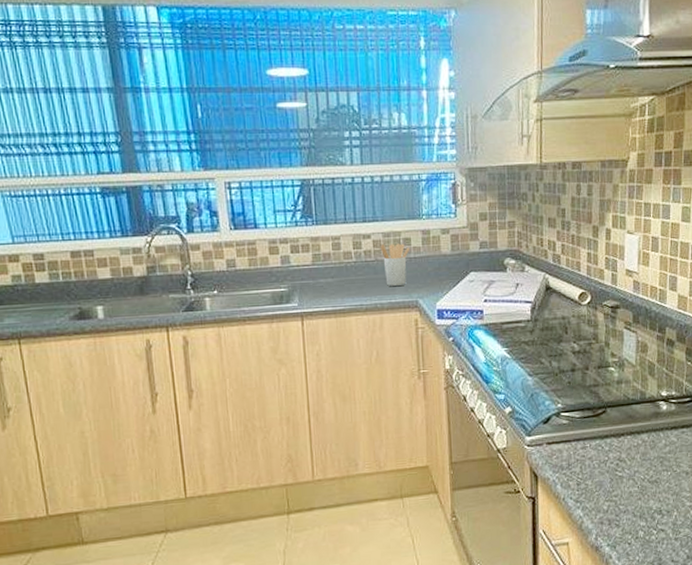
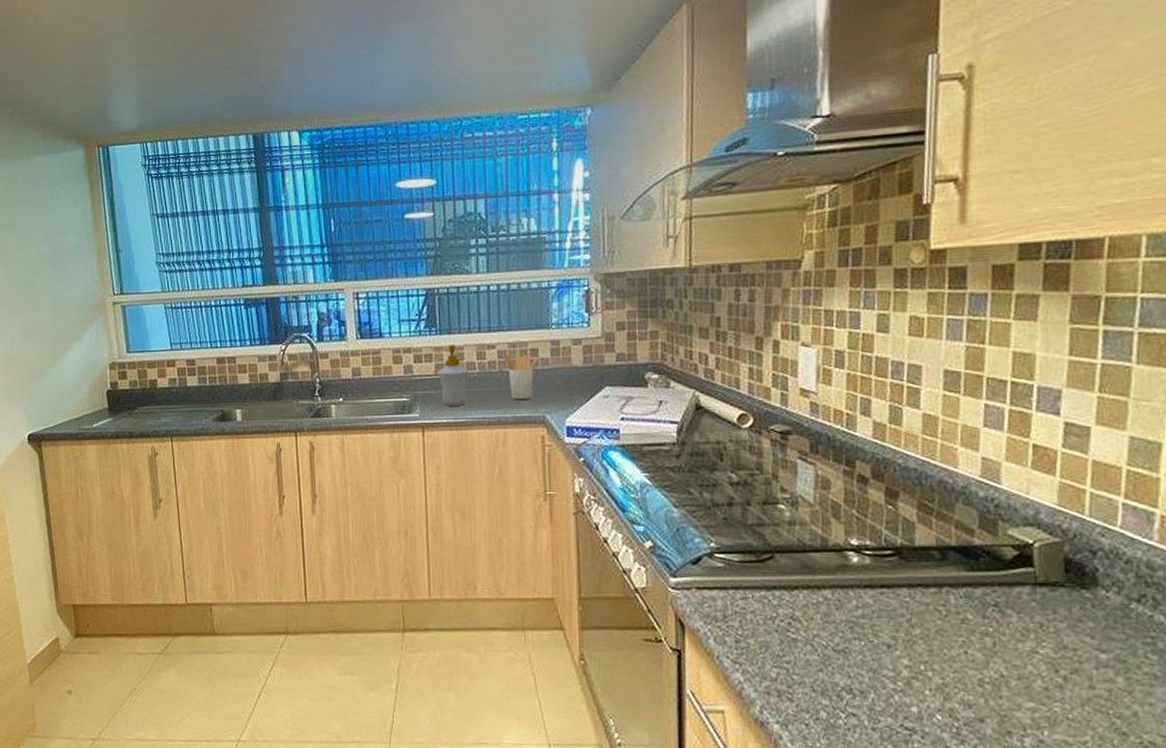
soap bottle: none [315,235,346,295] -> present [438,344,469,406]

